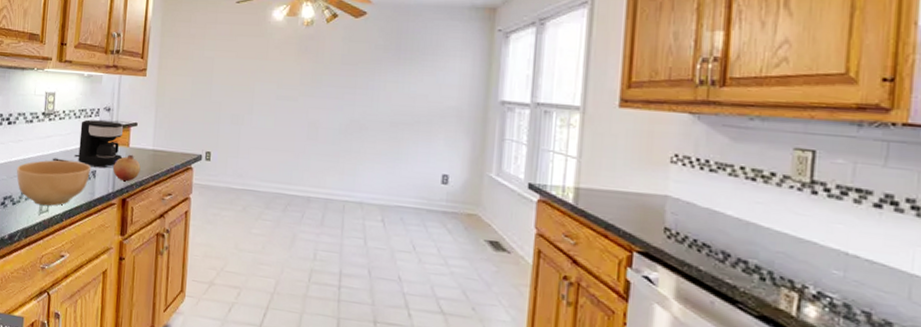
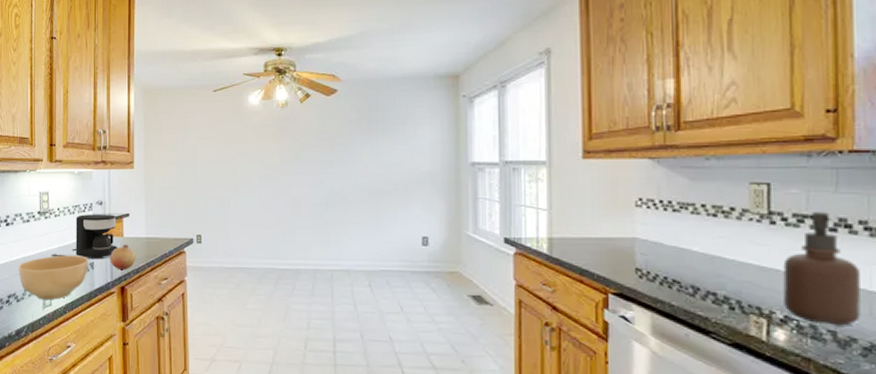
soap dispenser: none [818,185,904,307] -> present [783,212,862,325]

